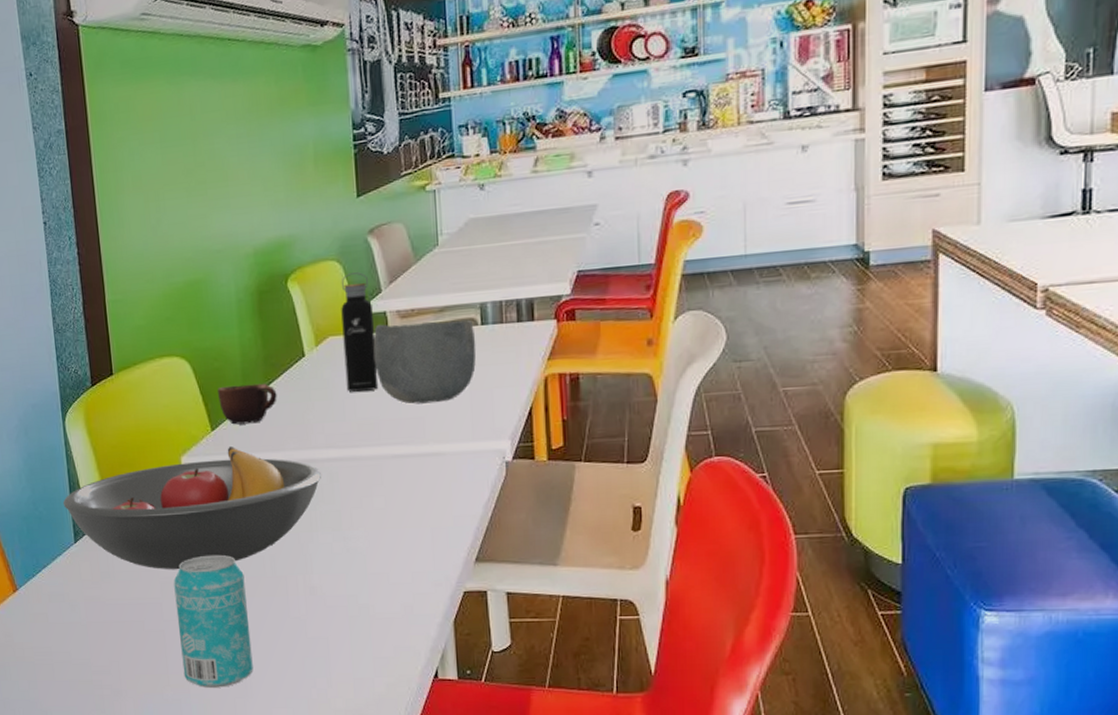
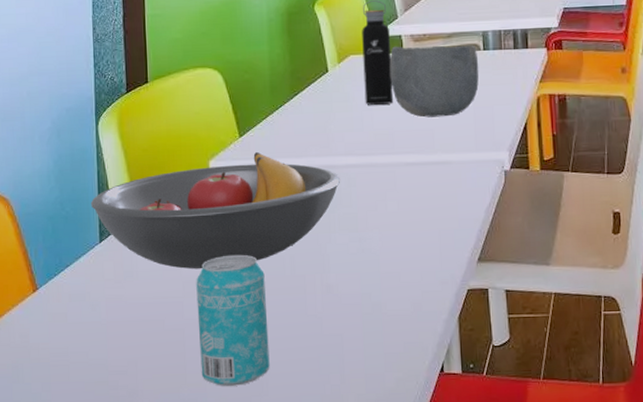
mug: present [218,383,277,425] -> none [247,95,302,132]

